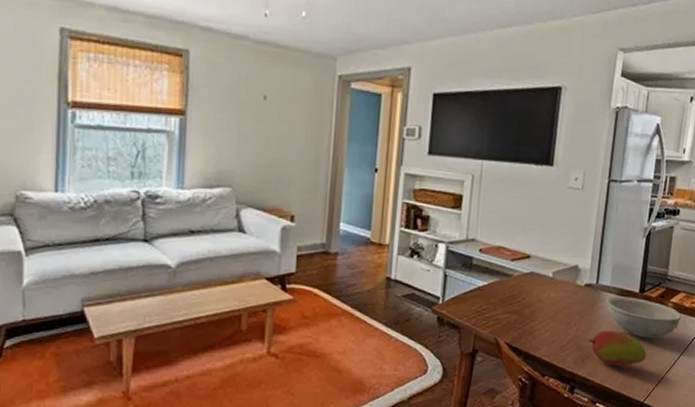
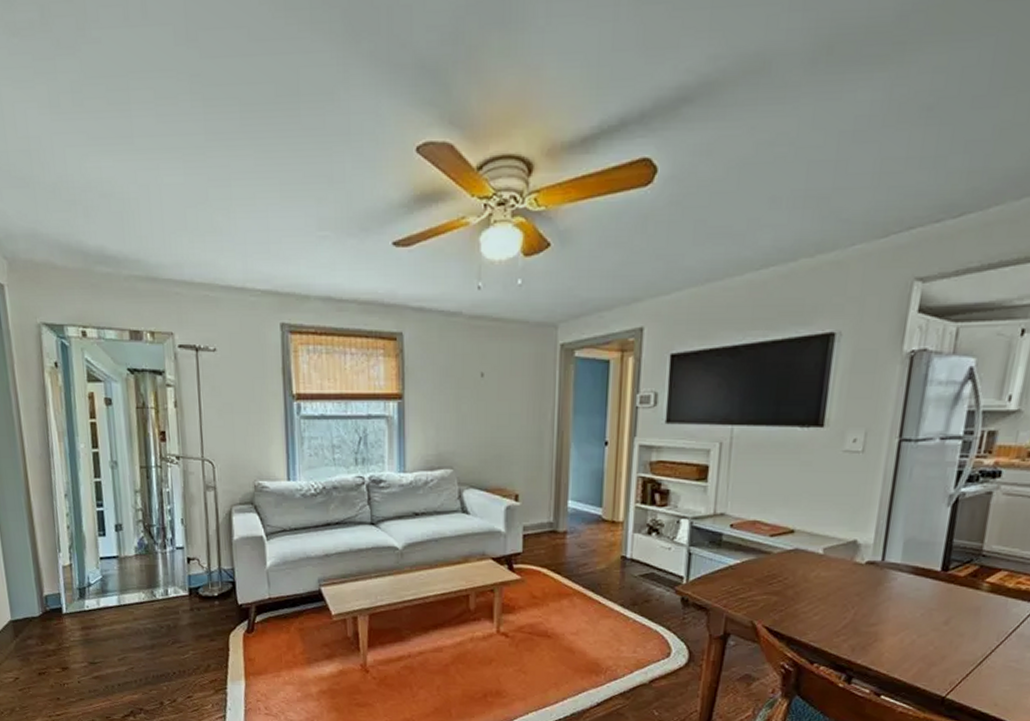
fruit: present [588,330,647,367] -> none [870,614,952,656]
bowl: present [605,296,682,338] -> none [894,575,1002,624]

